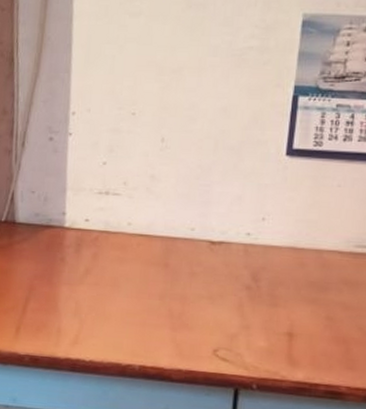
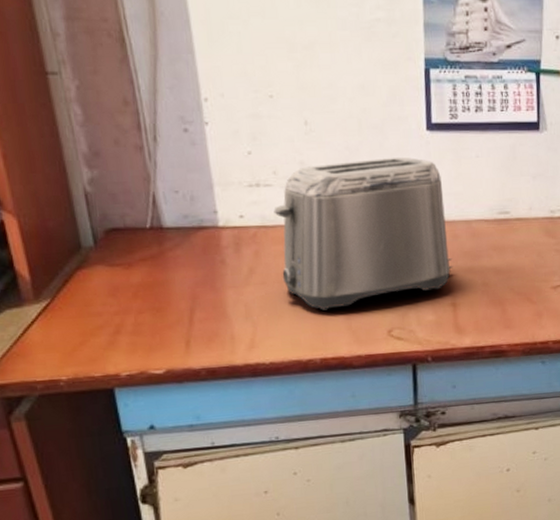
toaster: none [115,179,296,319] -> present [273,157,453,311]

